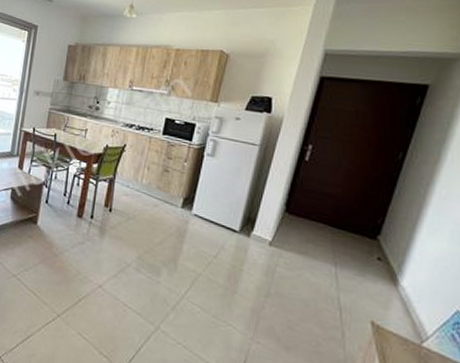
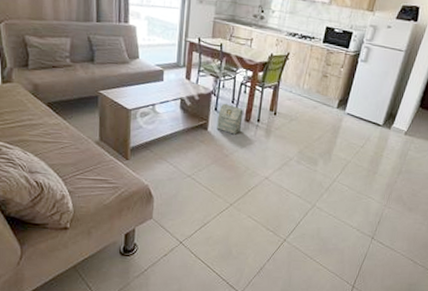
bag: none [46,195,76,232] -> present [217,103,243,135]

